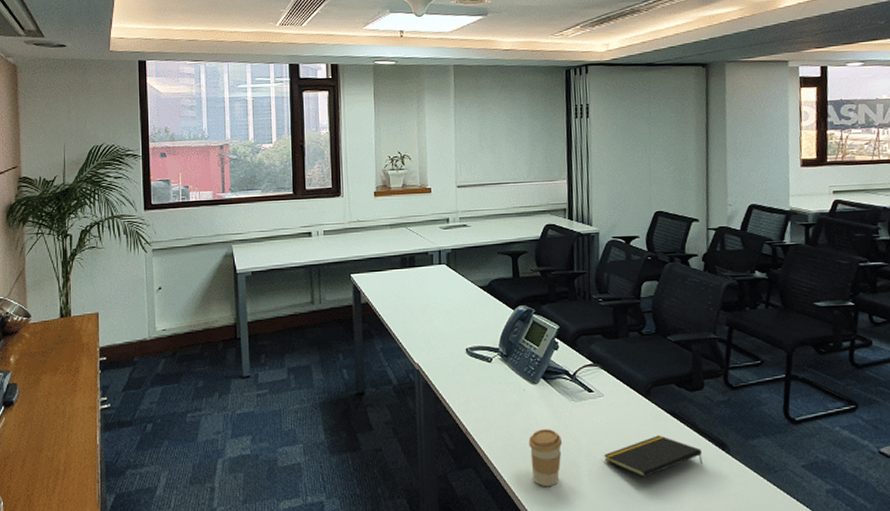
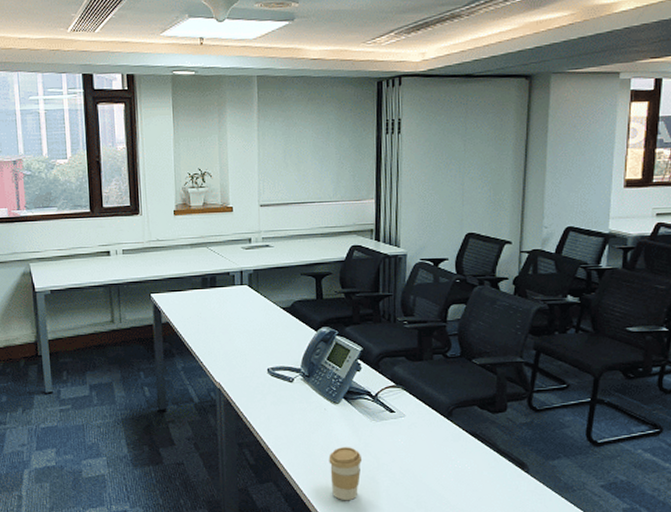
notepad: present [603,435,702,478] -> none [402,455,501,494]

